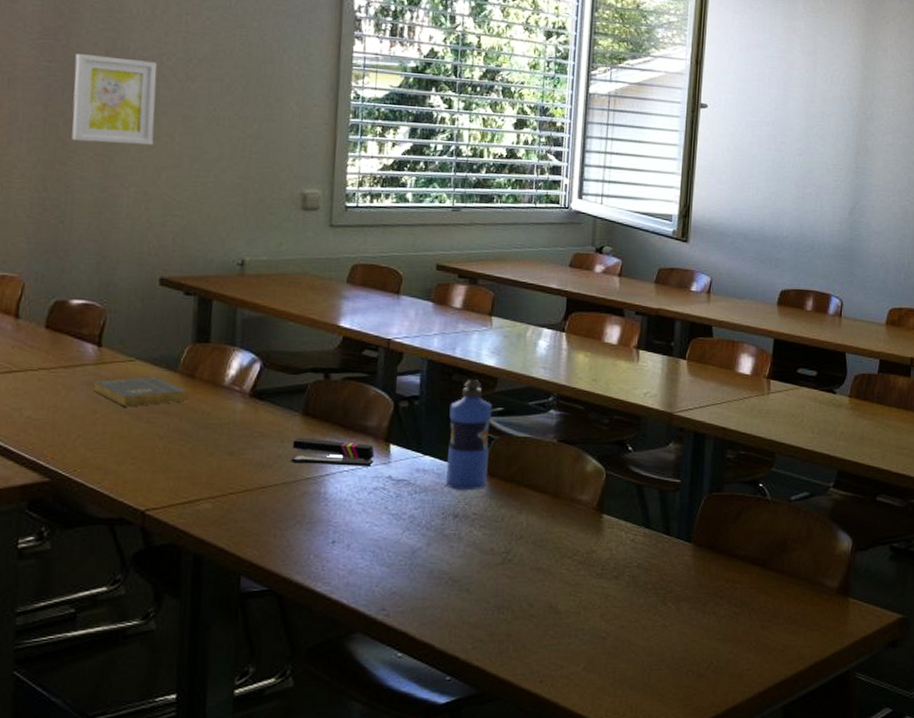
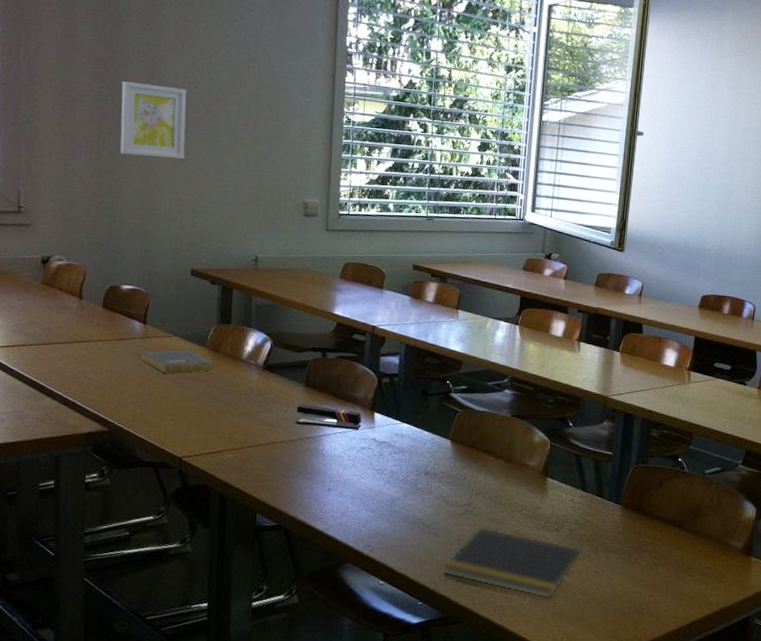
water bottle: present [446,378,493,491] -> none [419,361,458,453]
notepad: none [476,578,647,664] -> present [443,527,582,600]

